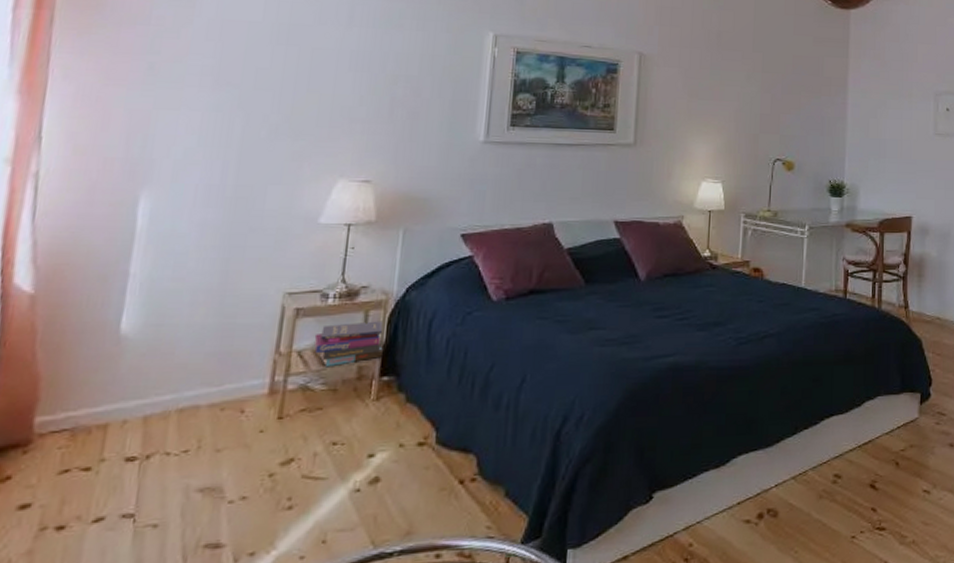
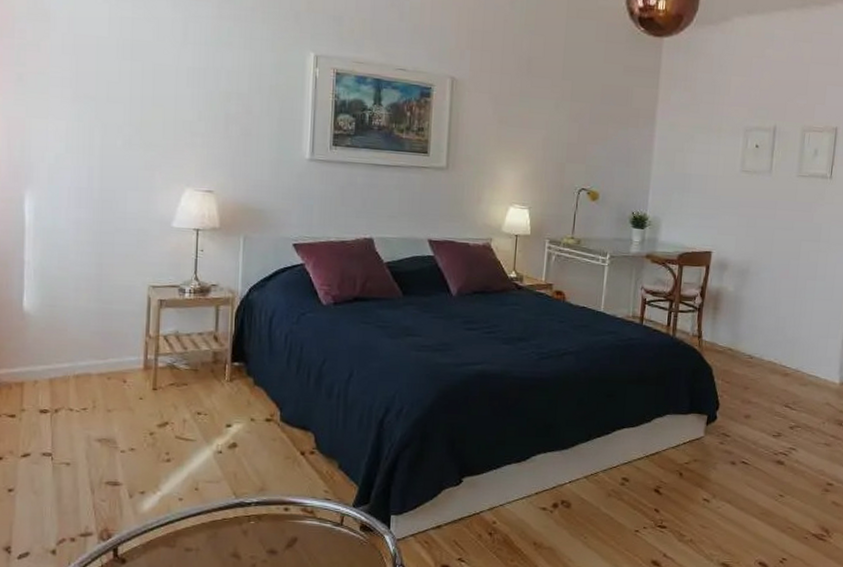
books: present [313,321,383,368] -> none [176,315,233,351]

